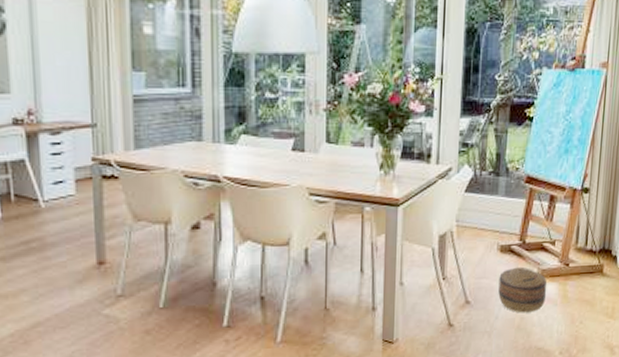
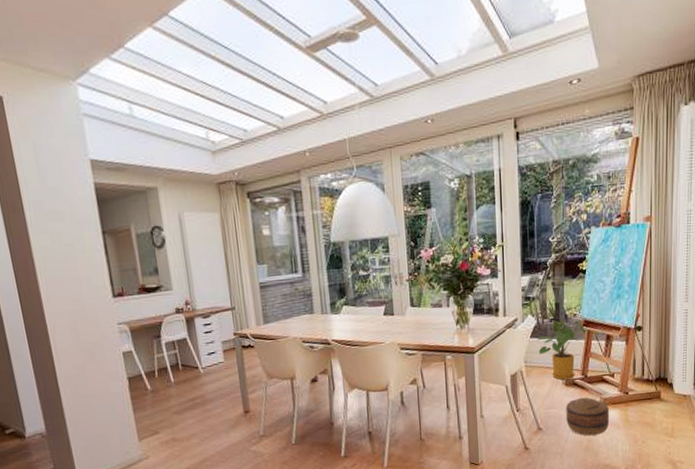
house plant: none [472,174,529,245] -> present [537,320,587,380]

